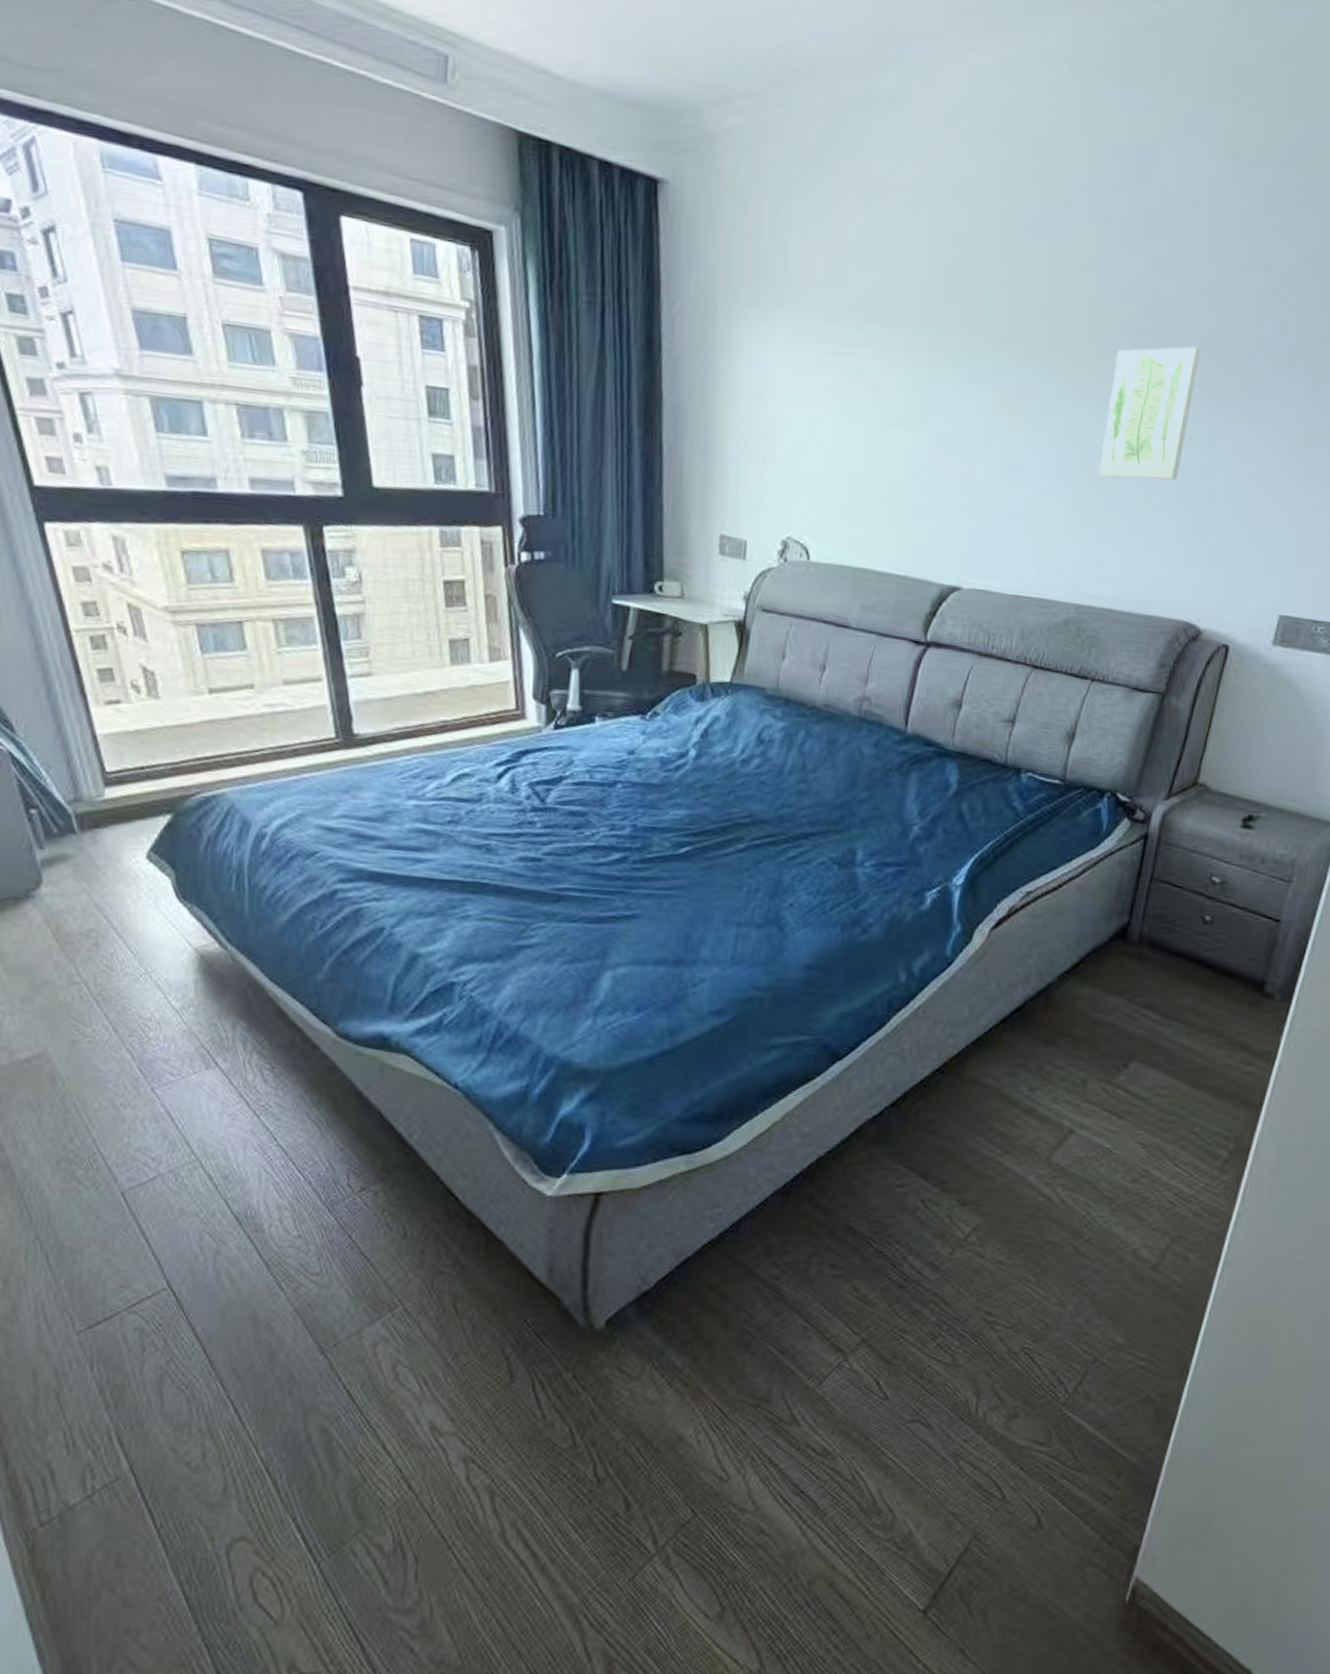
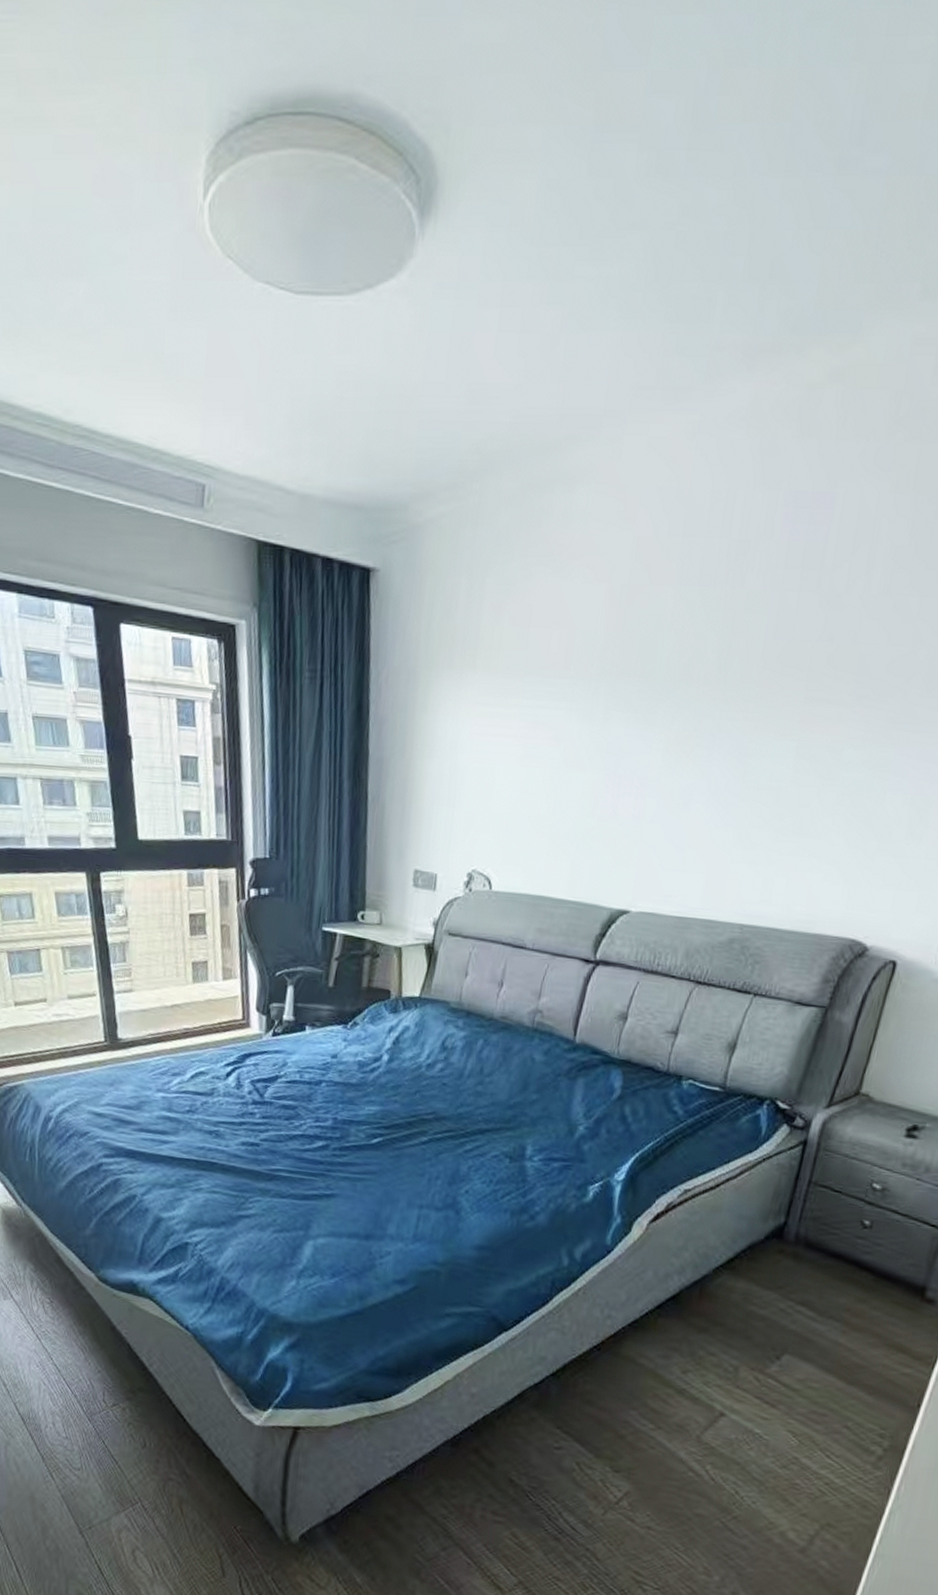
wall art: present [1098,346,1201,480] -> none [766,676,875,805]

